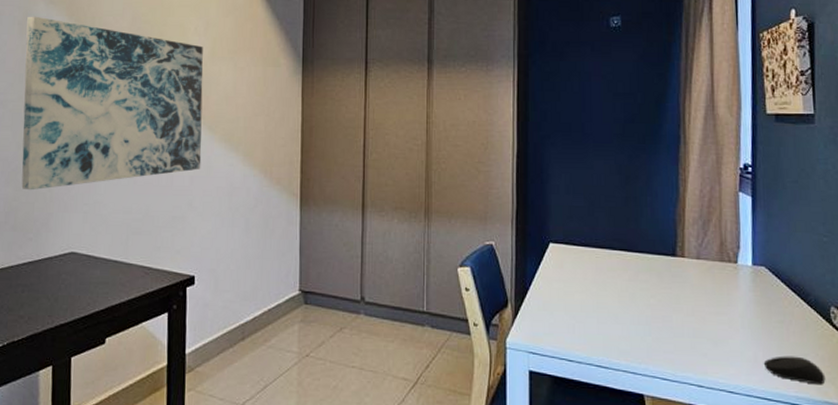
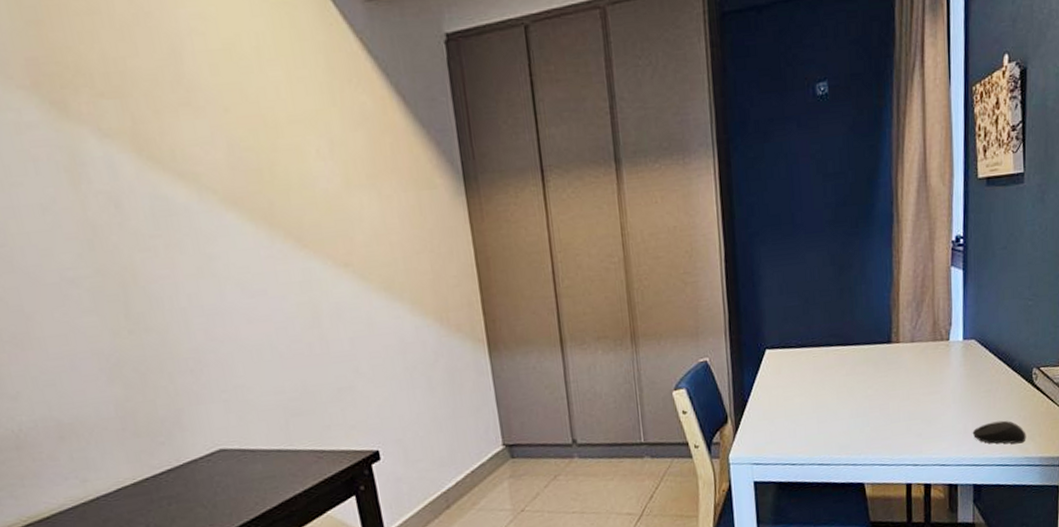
wall art: present [21,16,203,191] -> none [76,157,361,386]

